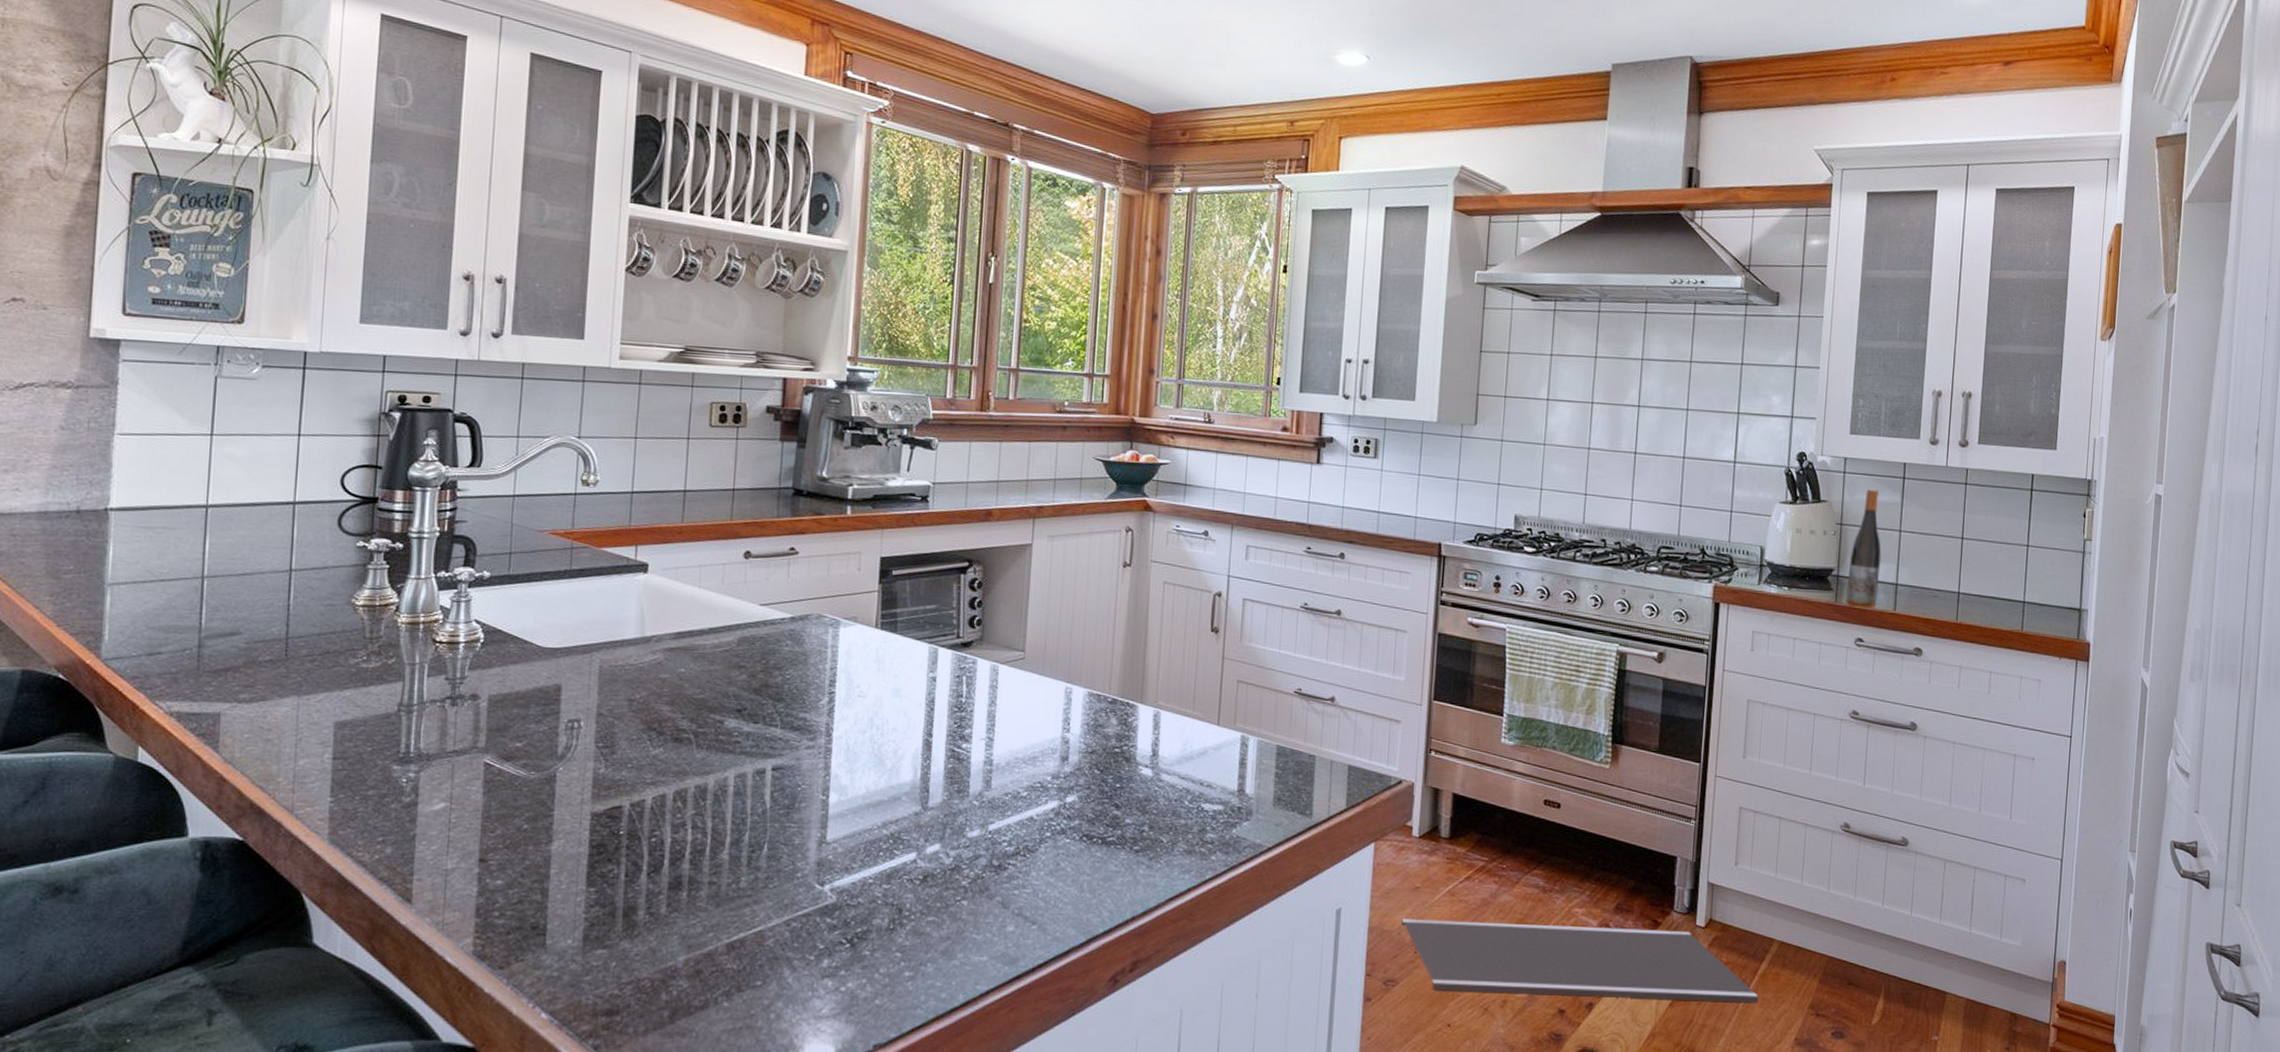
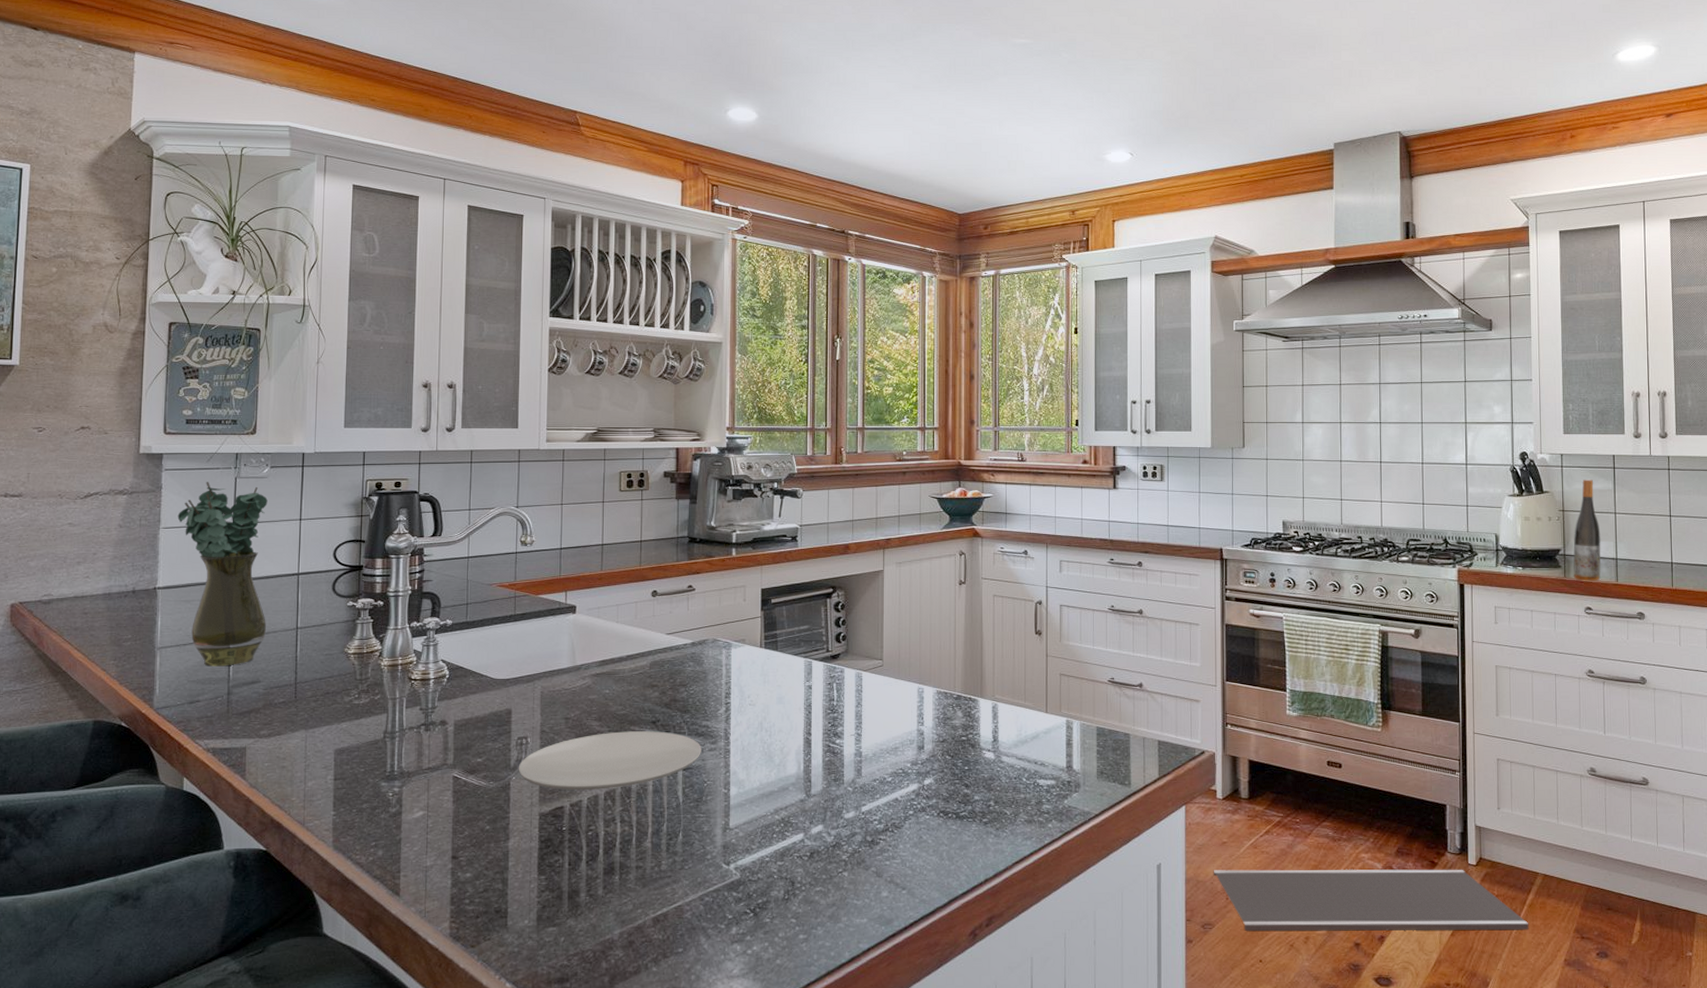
vase: none [138,379,257,612] -> present [177,482,268,667]
plate: none [567,719,797,788] -> present [518,731,701,790]

